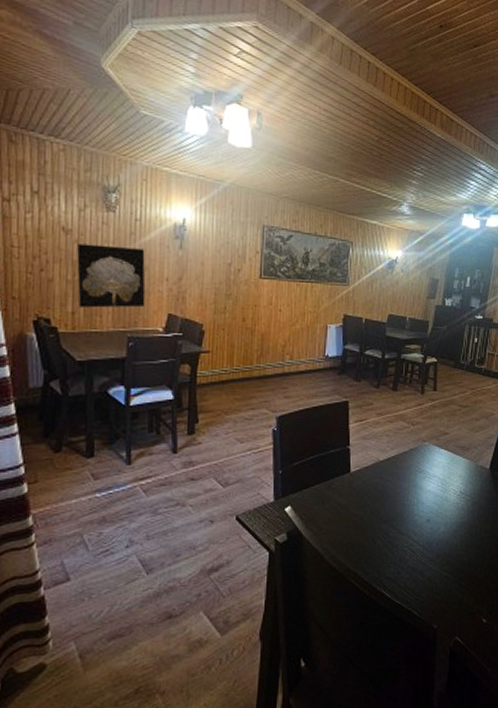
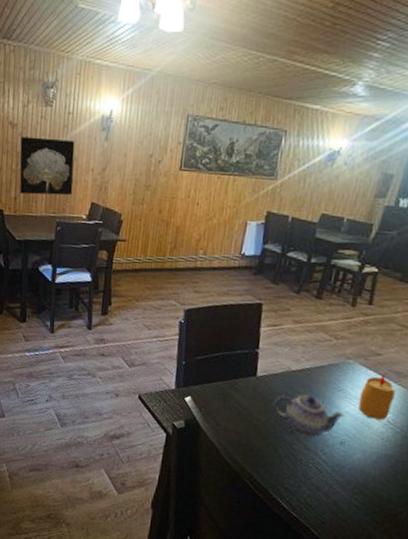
teapot: none [367,482,428,522] -> present [272,395,345,438]
candle: none [437,449,462,492] -> present [358,373,396,420]

